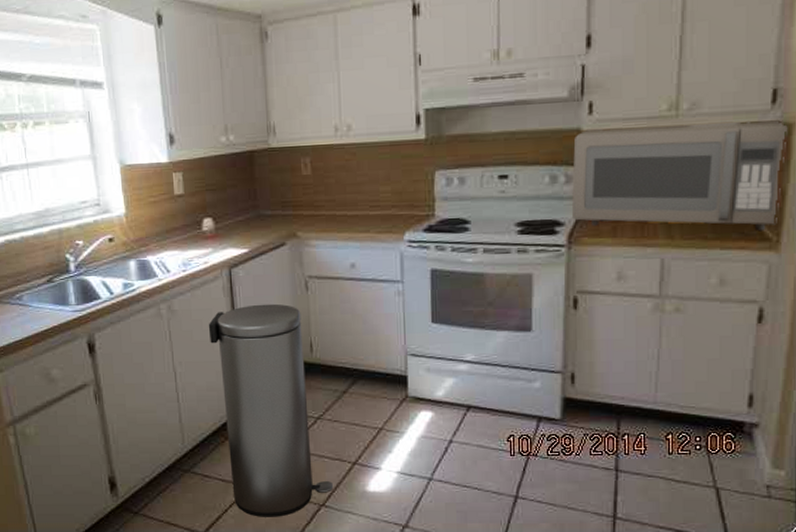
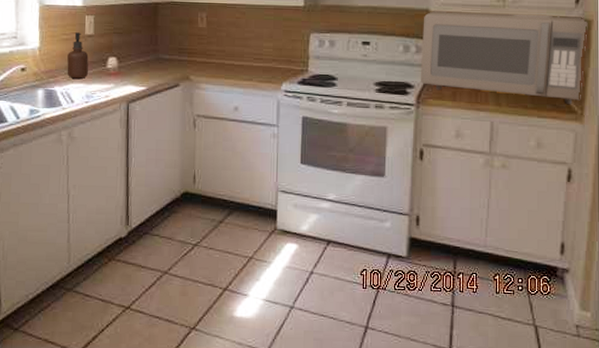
soap dispenser: none [157,193,182,247] -> present [67,32,89,80]
pedal bin: present [208,303,333,517] -> none [103,137,204,339]

